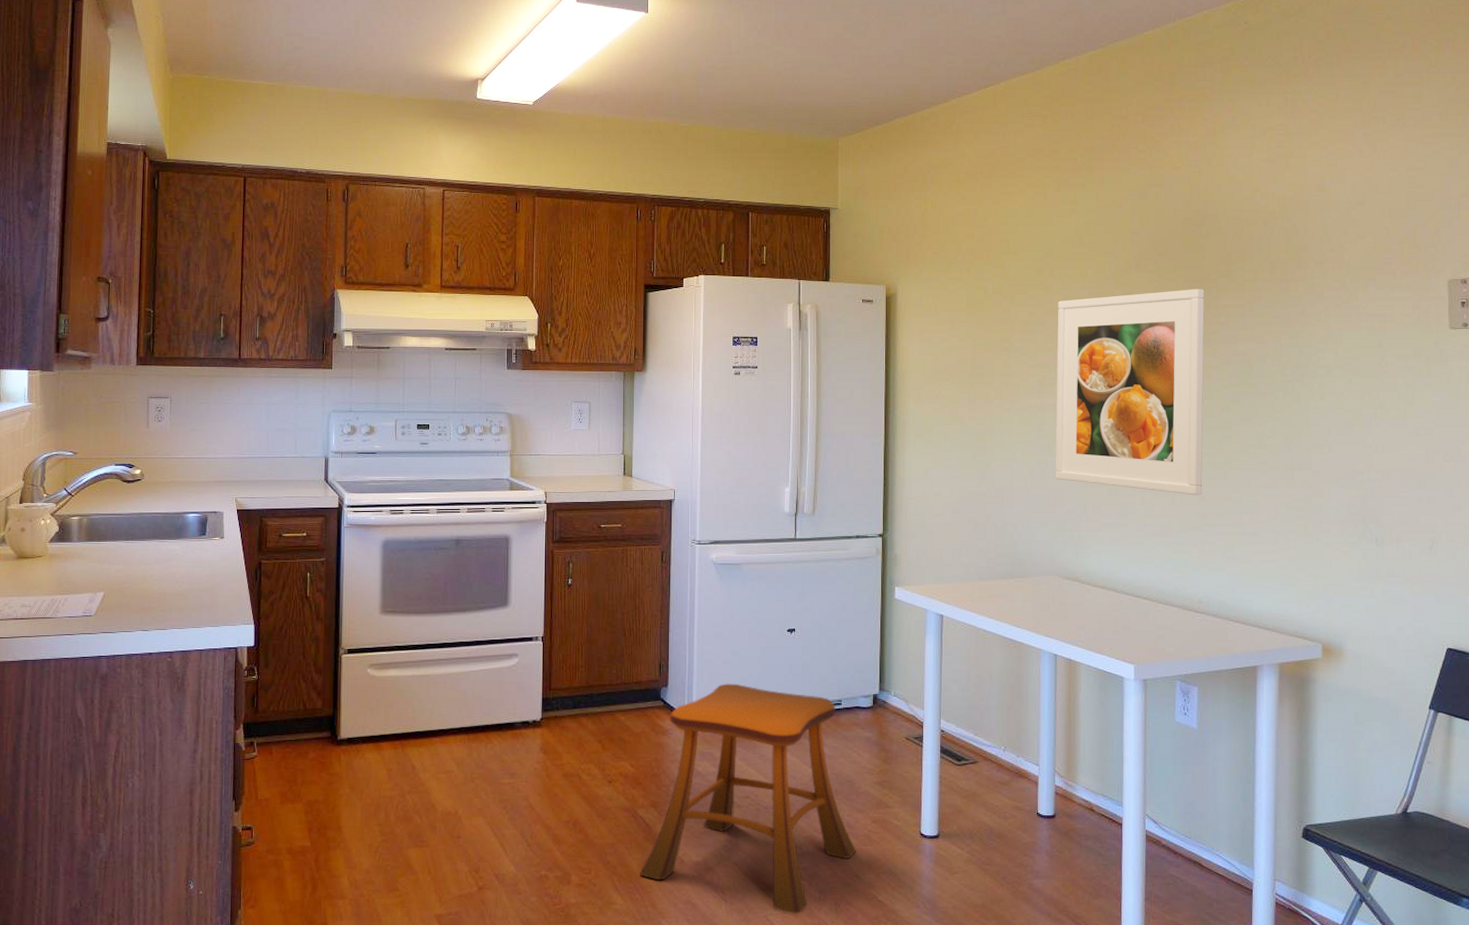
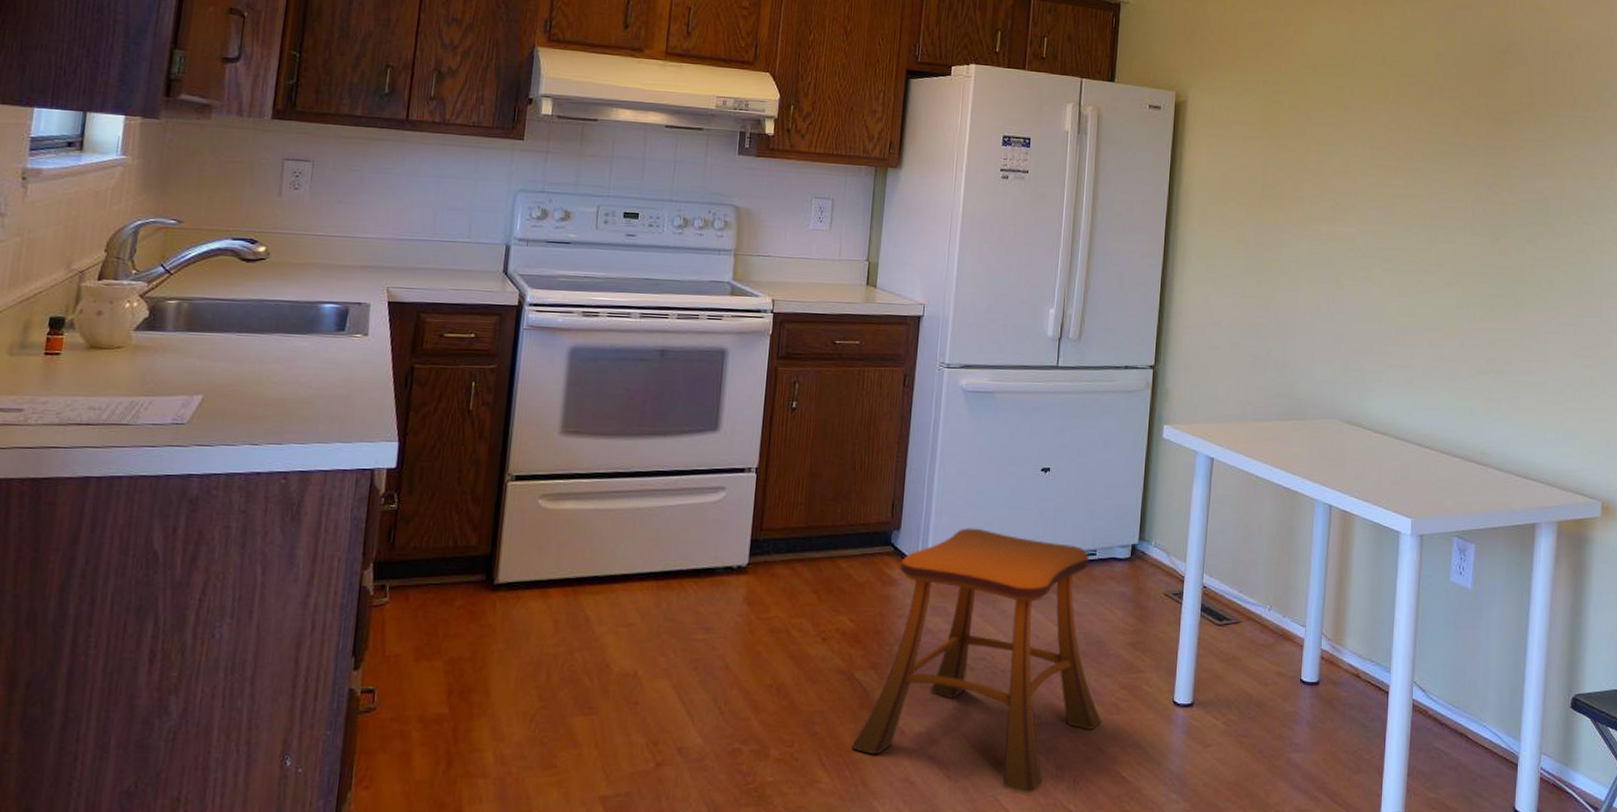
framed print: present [1055,289,1205,496] -> none [1342,119,1507,339]

